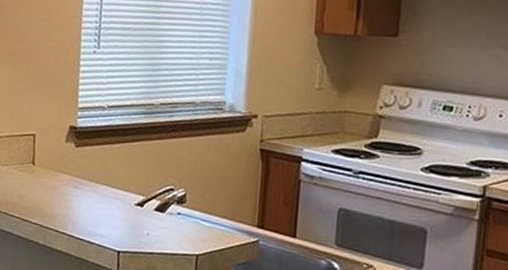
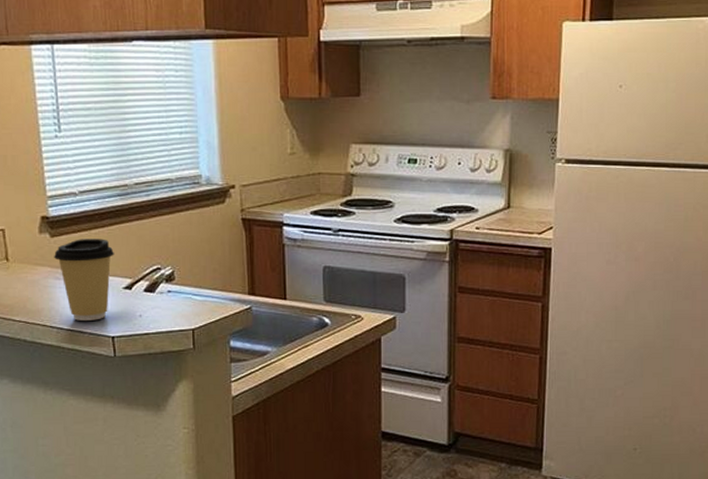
coffee cup: none [75,151,132,233] -> present [54,239,114,321]

